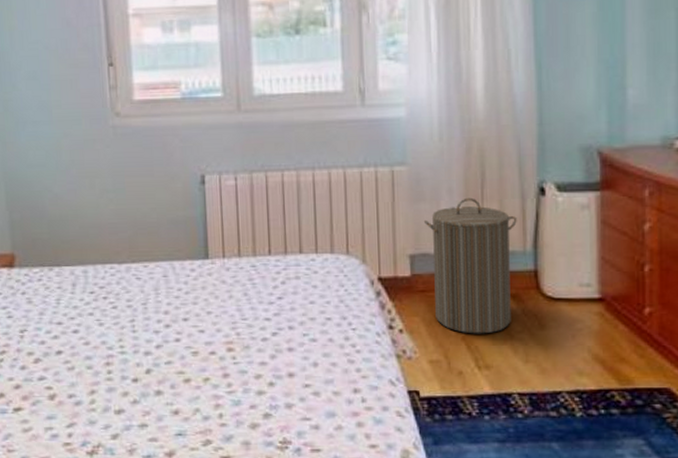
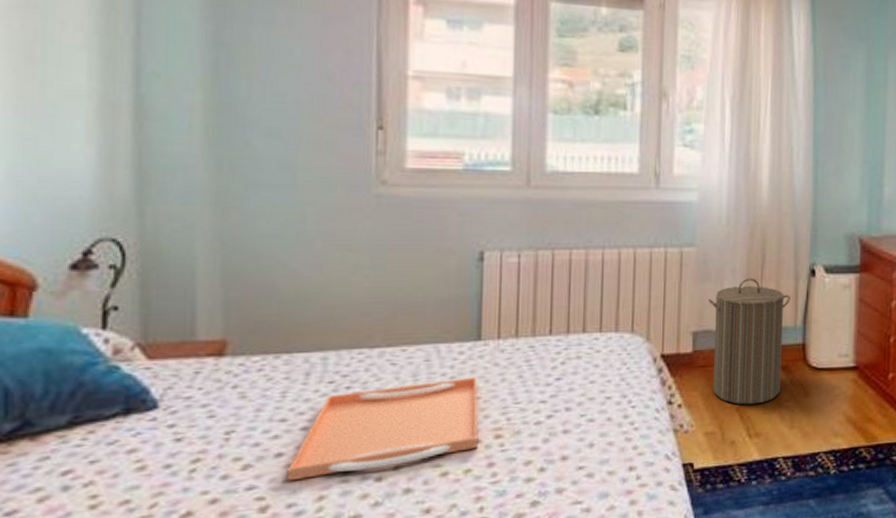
serving tray: none [66,292,214,376] -> present [287,376,479,482]

